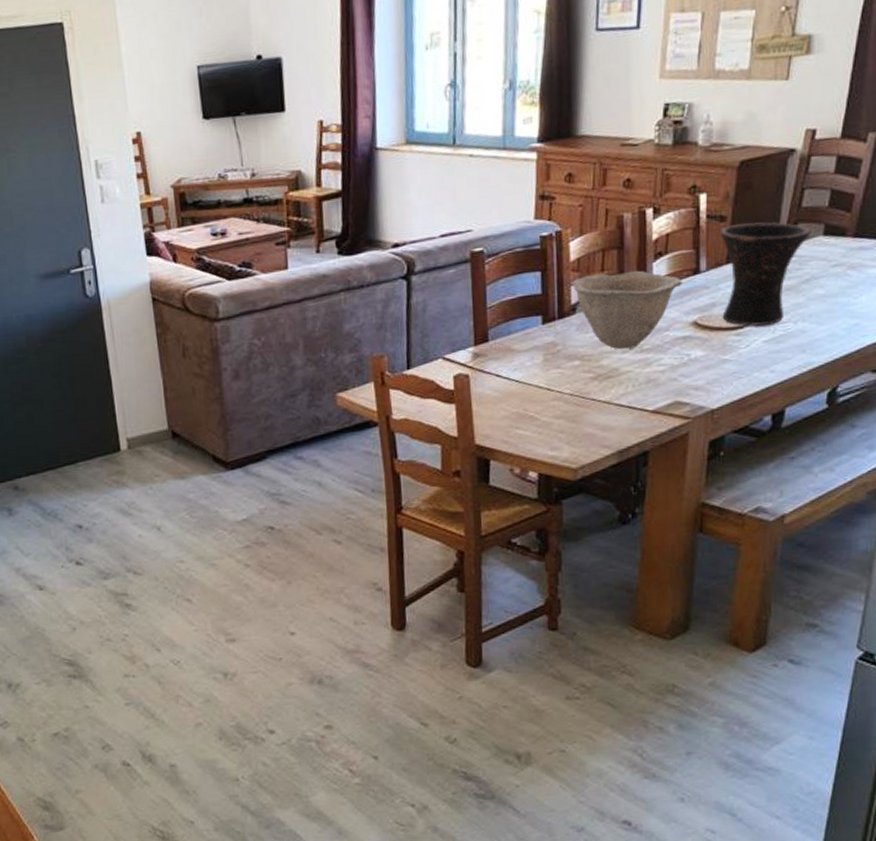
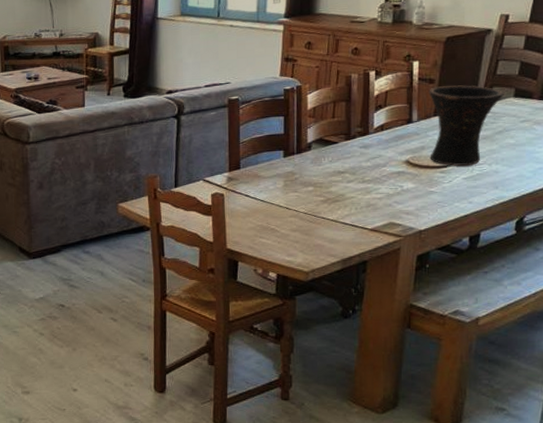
bowl: present [572,270,682,350] -> none [309,118,398,180]

